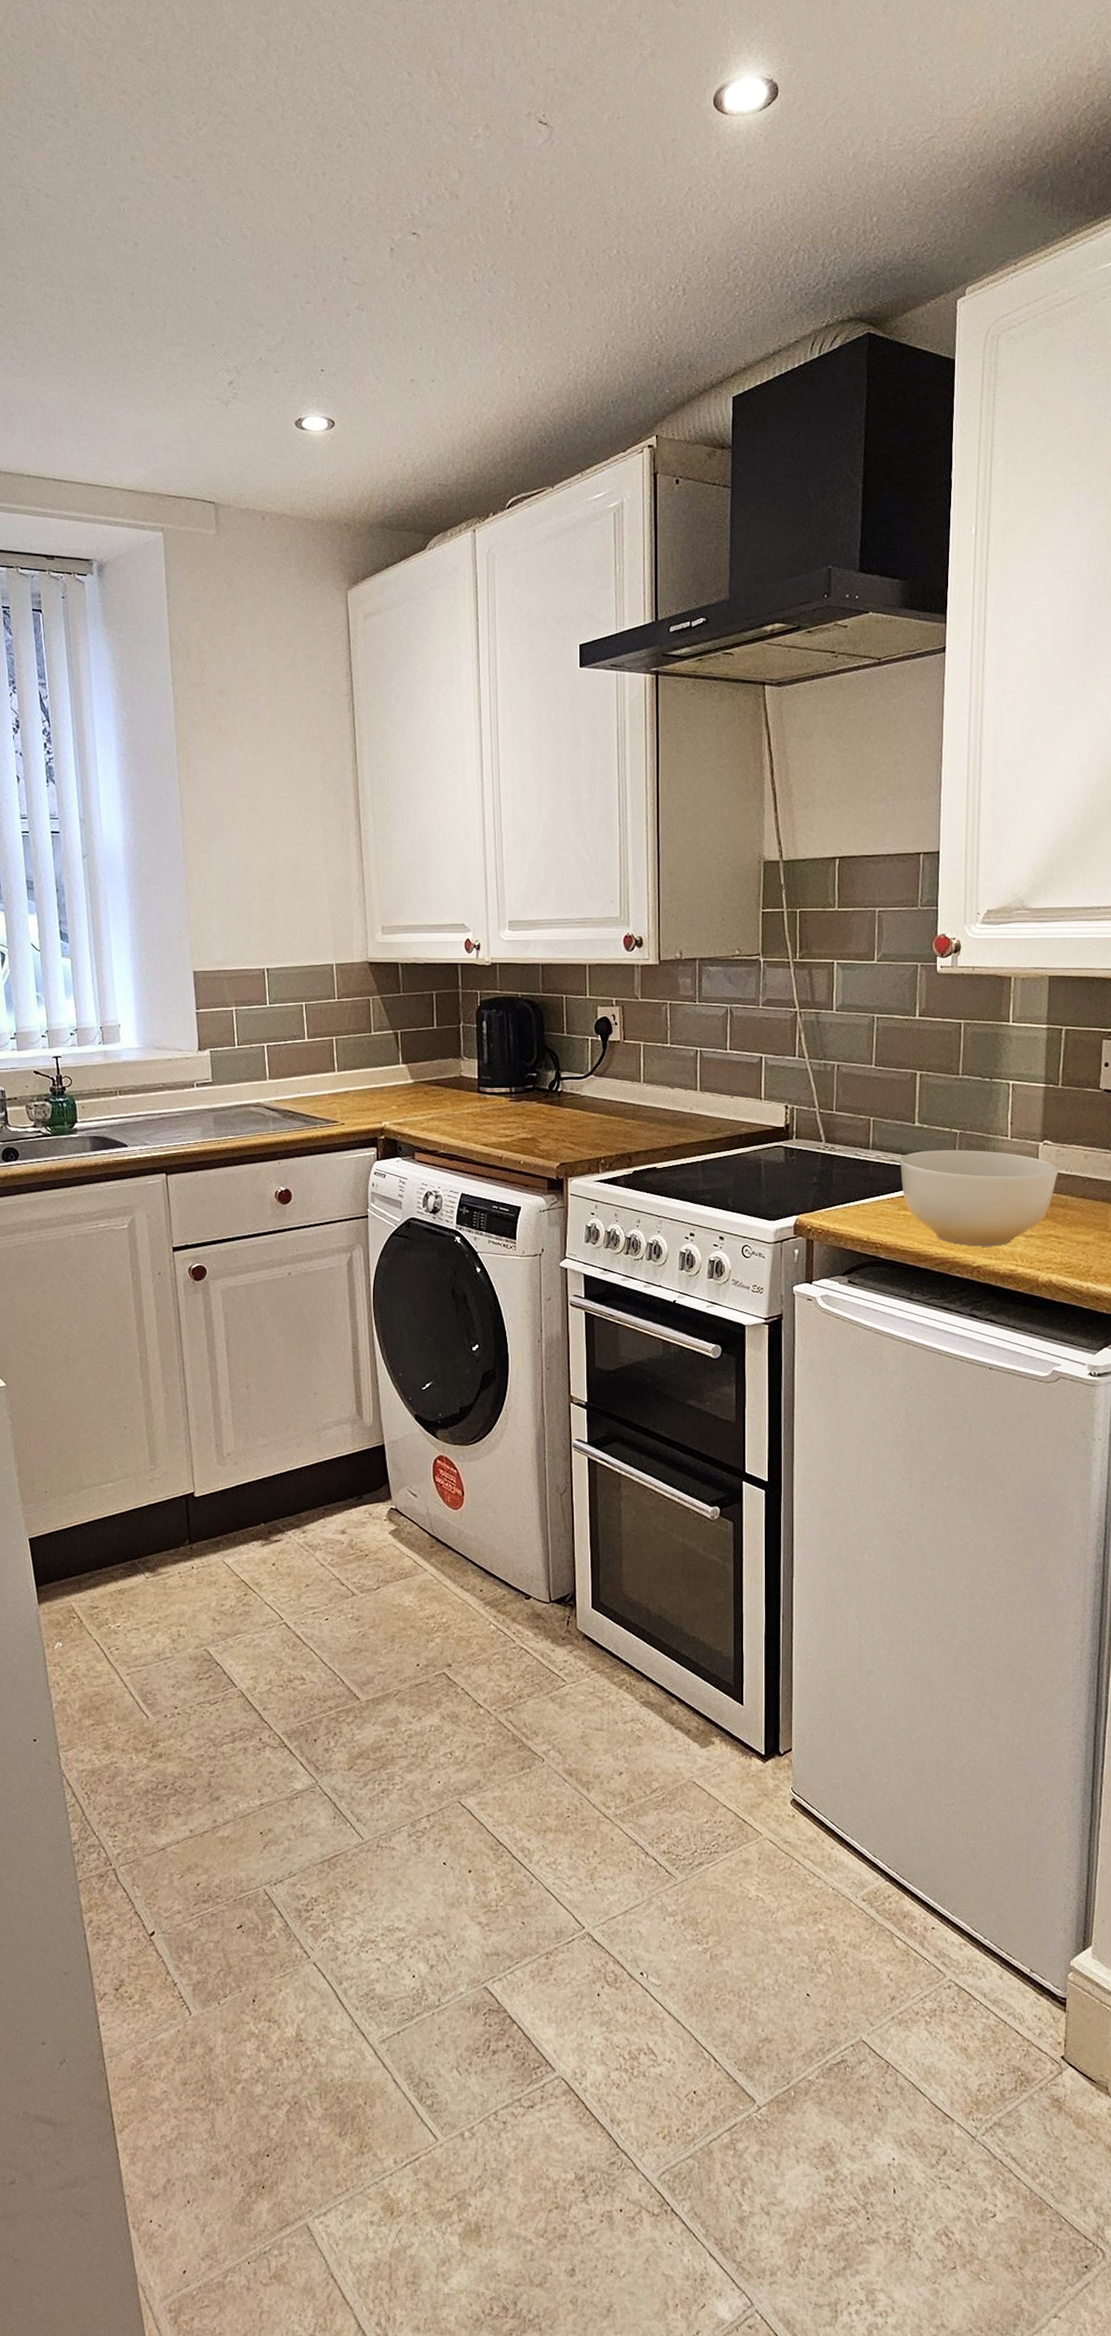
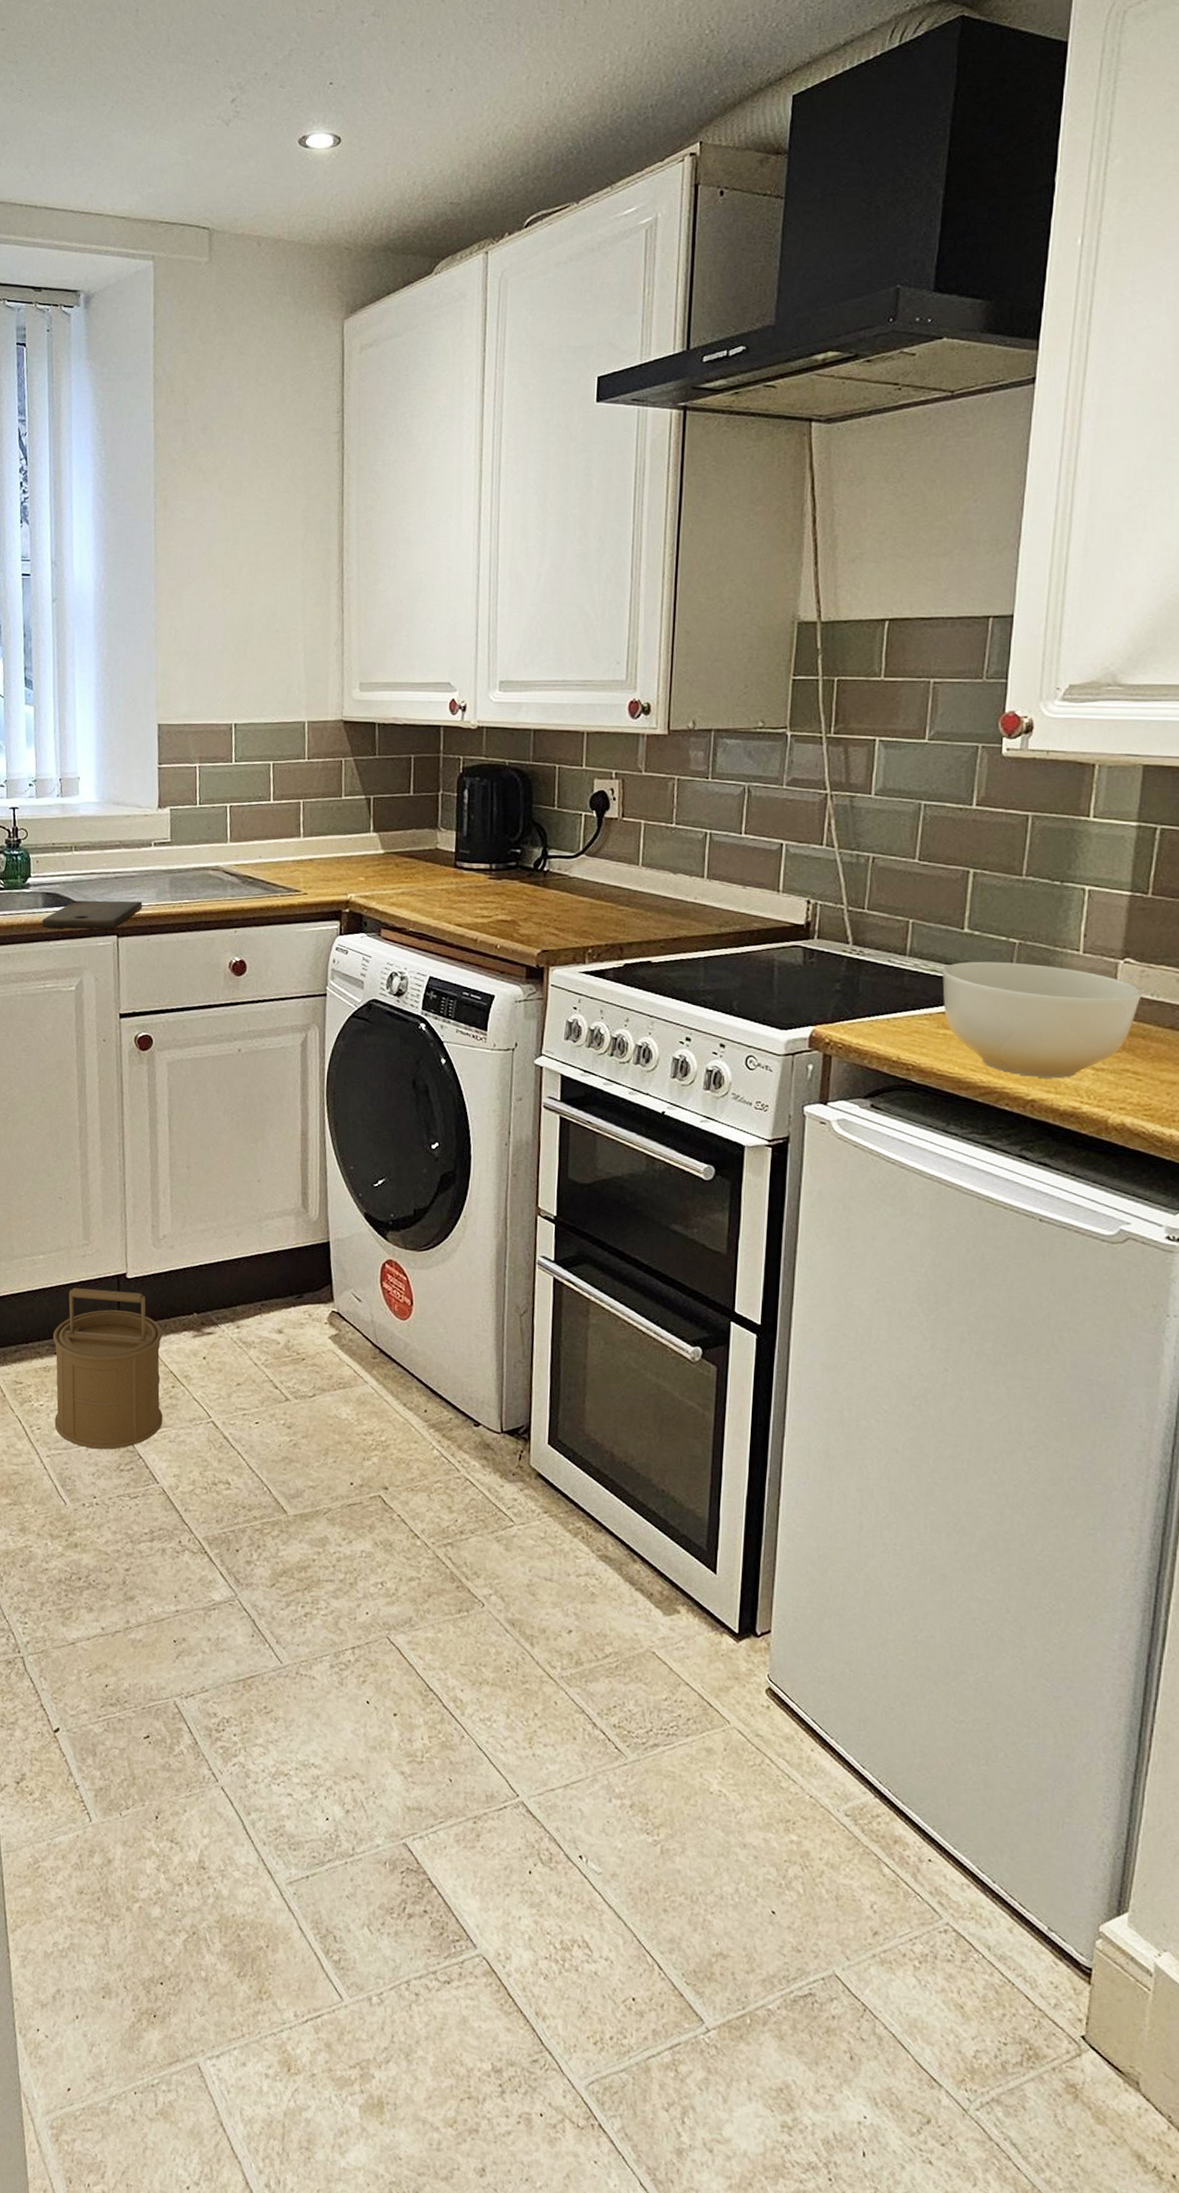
cutting board: none [91,1140,188,1171] -> present [42,900,142,929]
bucket: none [125,1510,237,1661] -> present [52,1288,163,1450]

